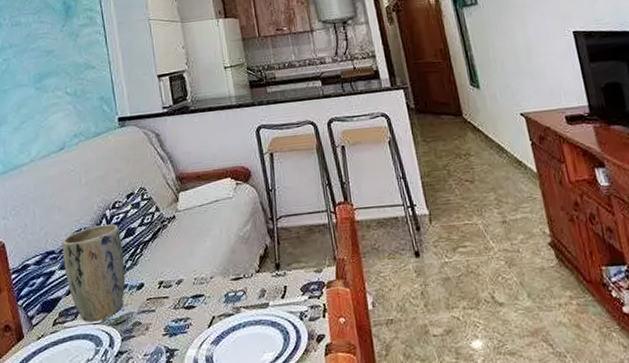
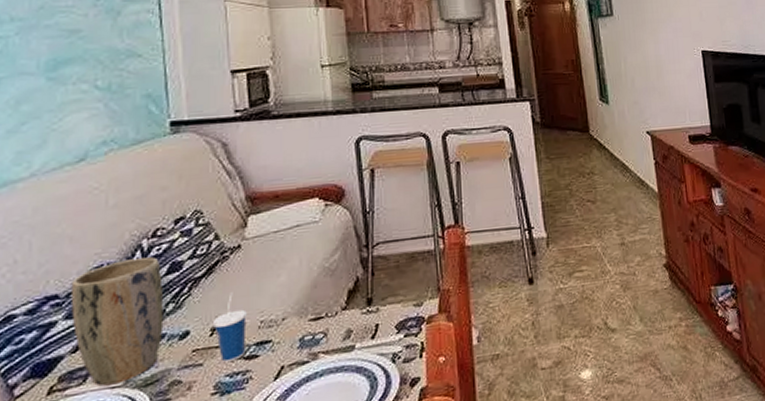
cup: none [159,254,185,310] -> present [212,292,247,362]

